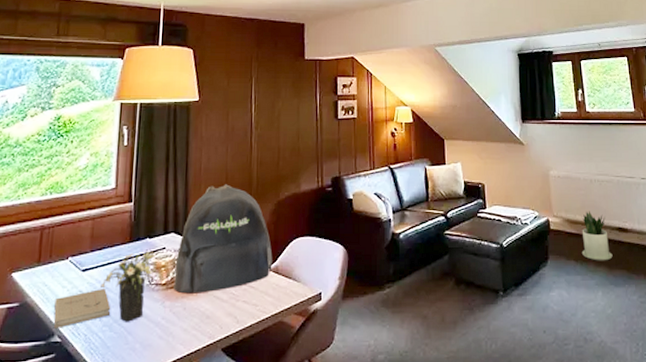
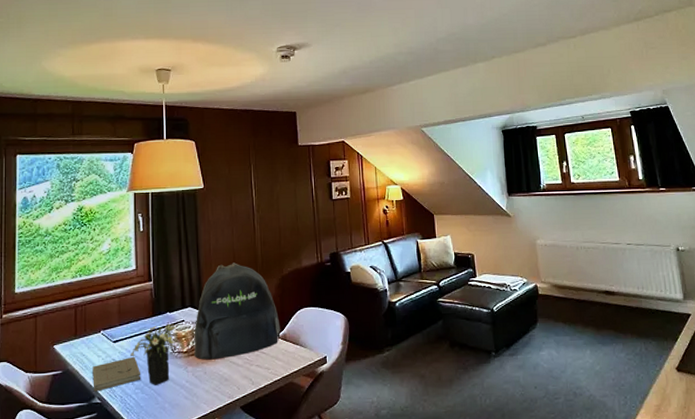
planter: present [581,211,613,261] -> none [569,276,600,323]

